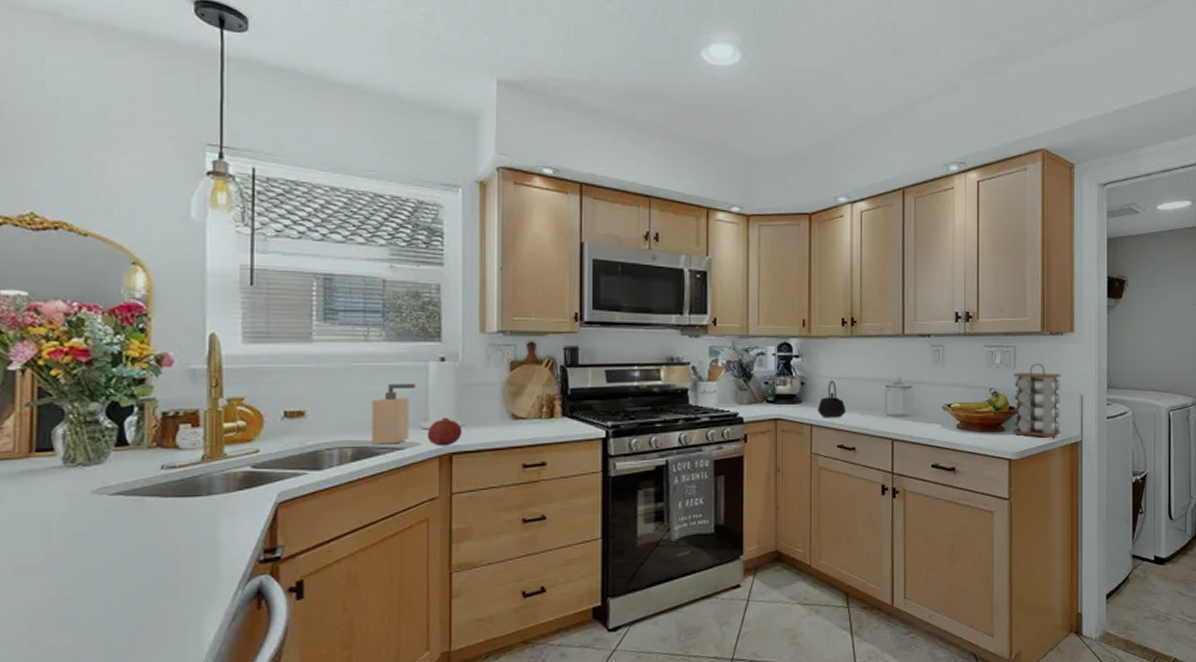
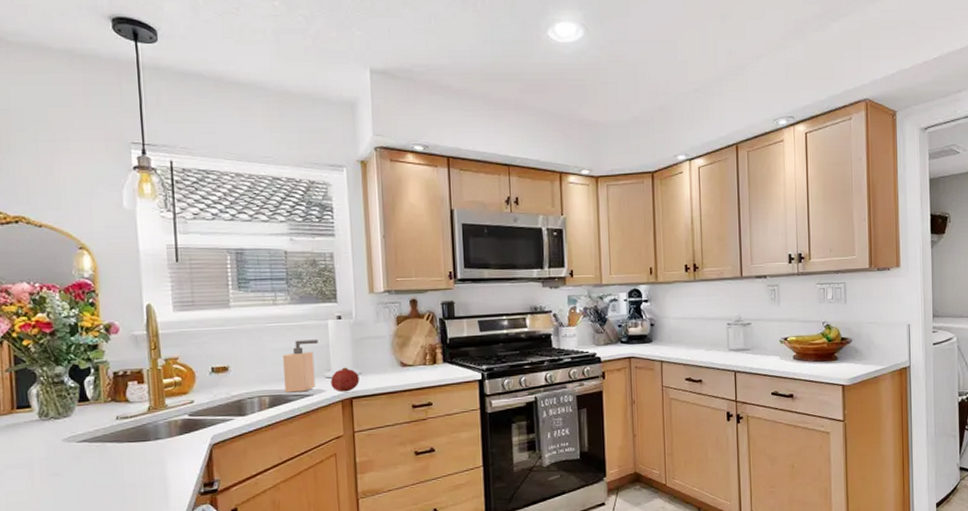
kettle: present [818,380,846,418] -> none [666,321,692,355]
spice rack: present [1013,363,1061,438] -> none [844,297,890,365]

